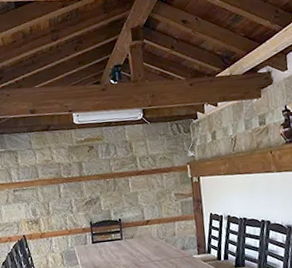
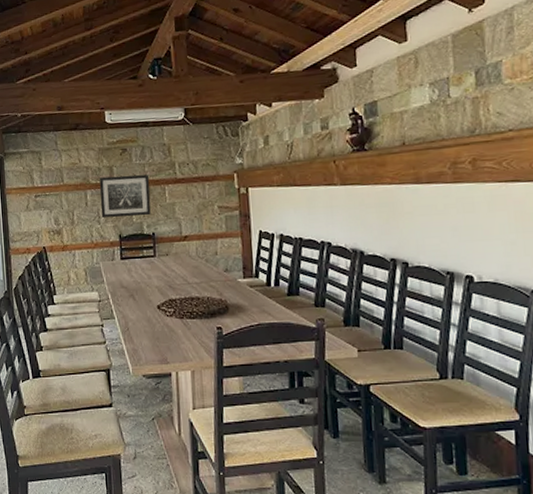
wall art: none [71,168,117,208] -> present [99,174,151,218]

